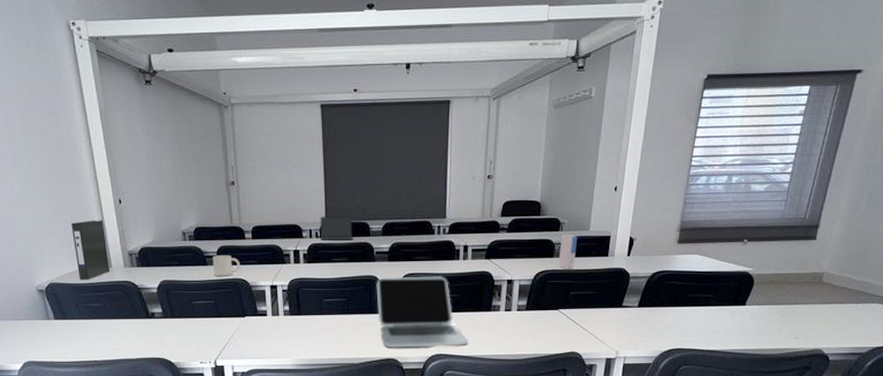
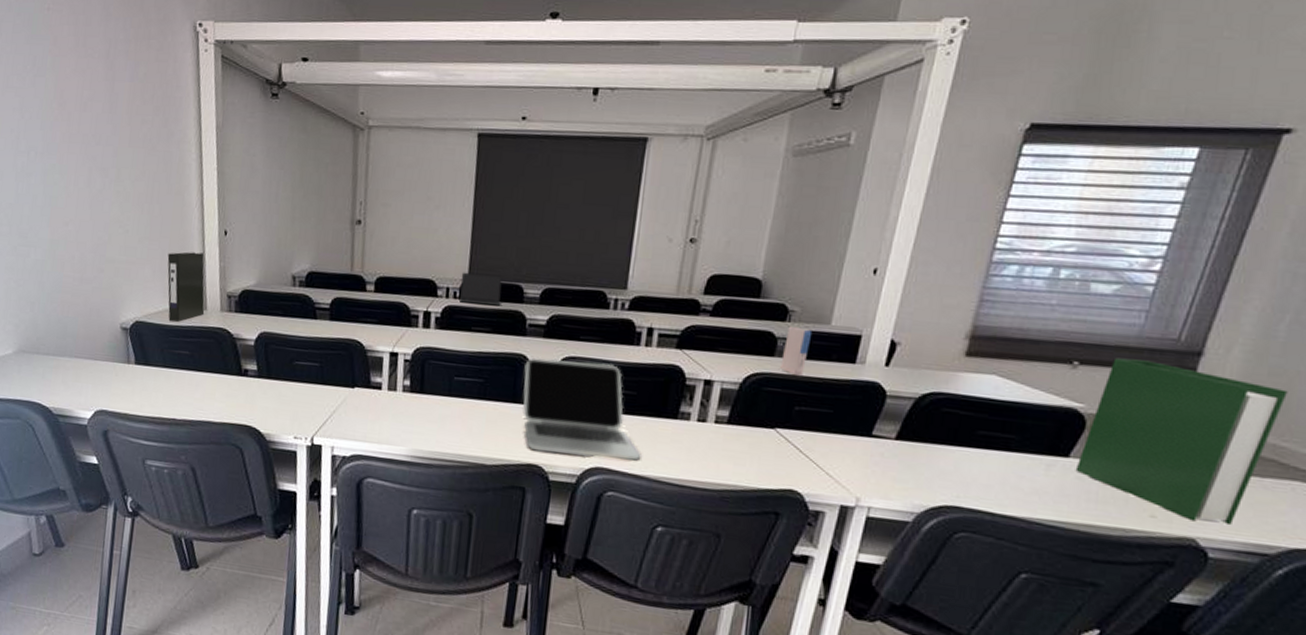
mug: present [212,255,240,276] -> none [323,308,357,335]
binder: none [749,234,868,338] -> present [1075,357,1288,526]

